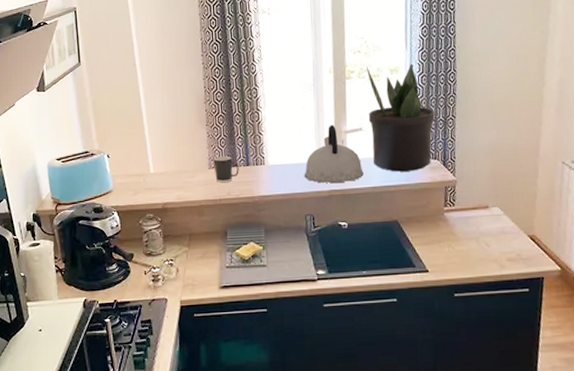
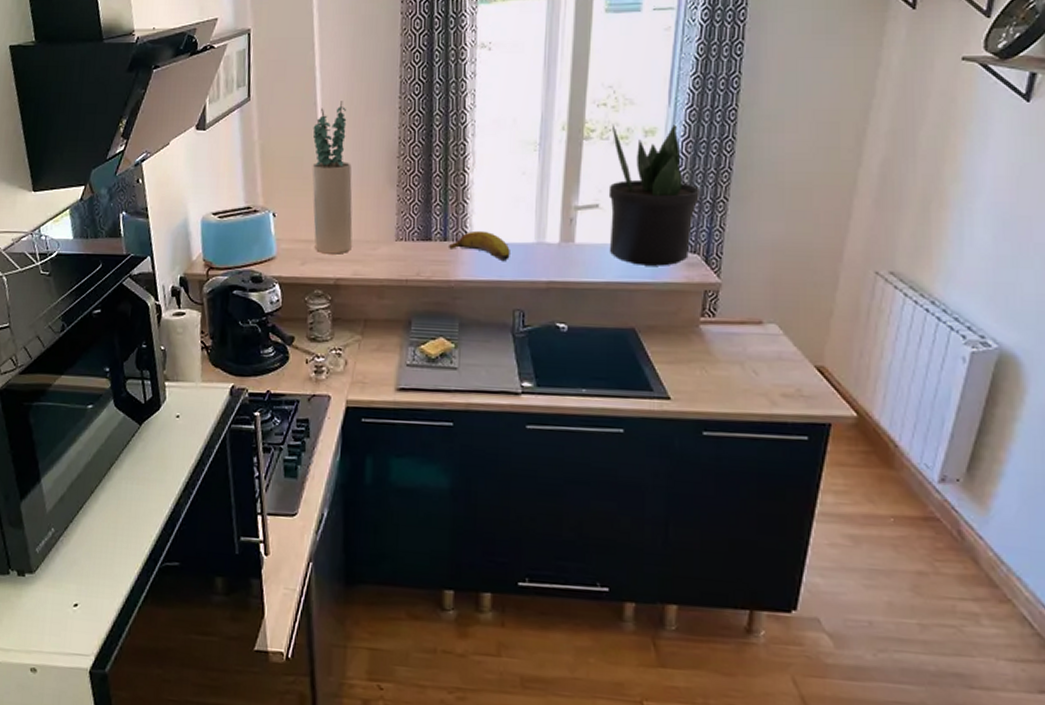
vase: none [134,61,174,184] -> present [311,101,353,254]
mug: present [213,155,239,183] -> none [402,225,434,260]
fruit: none [251,155,299,178] -> present [449,230,510,262]
kettle: present [304,125,364,183] -> none [516,197,595,272]

